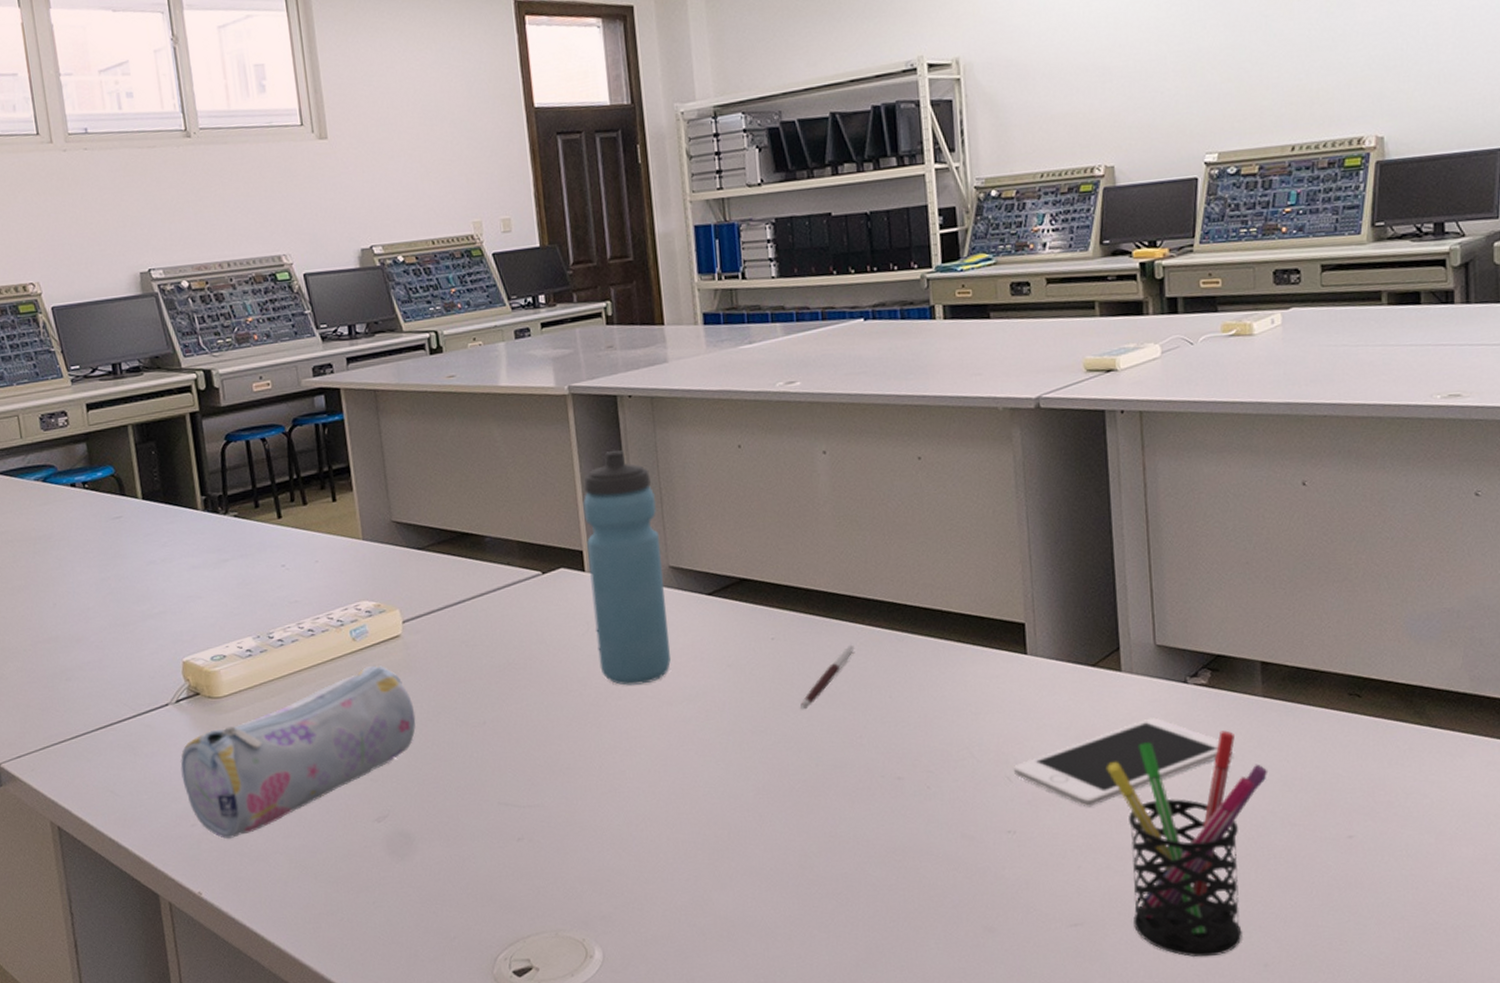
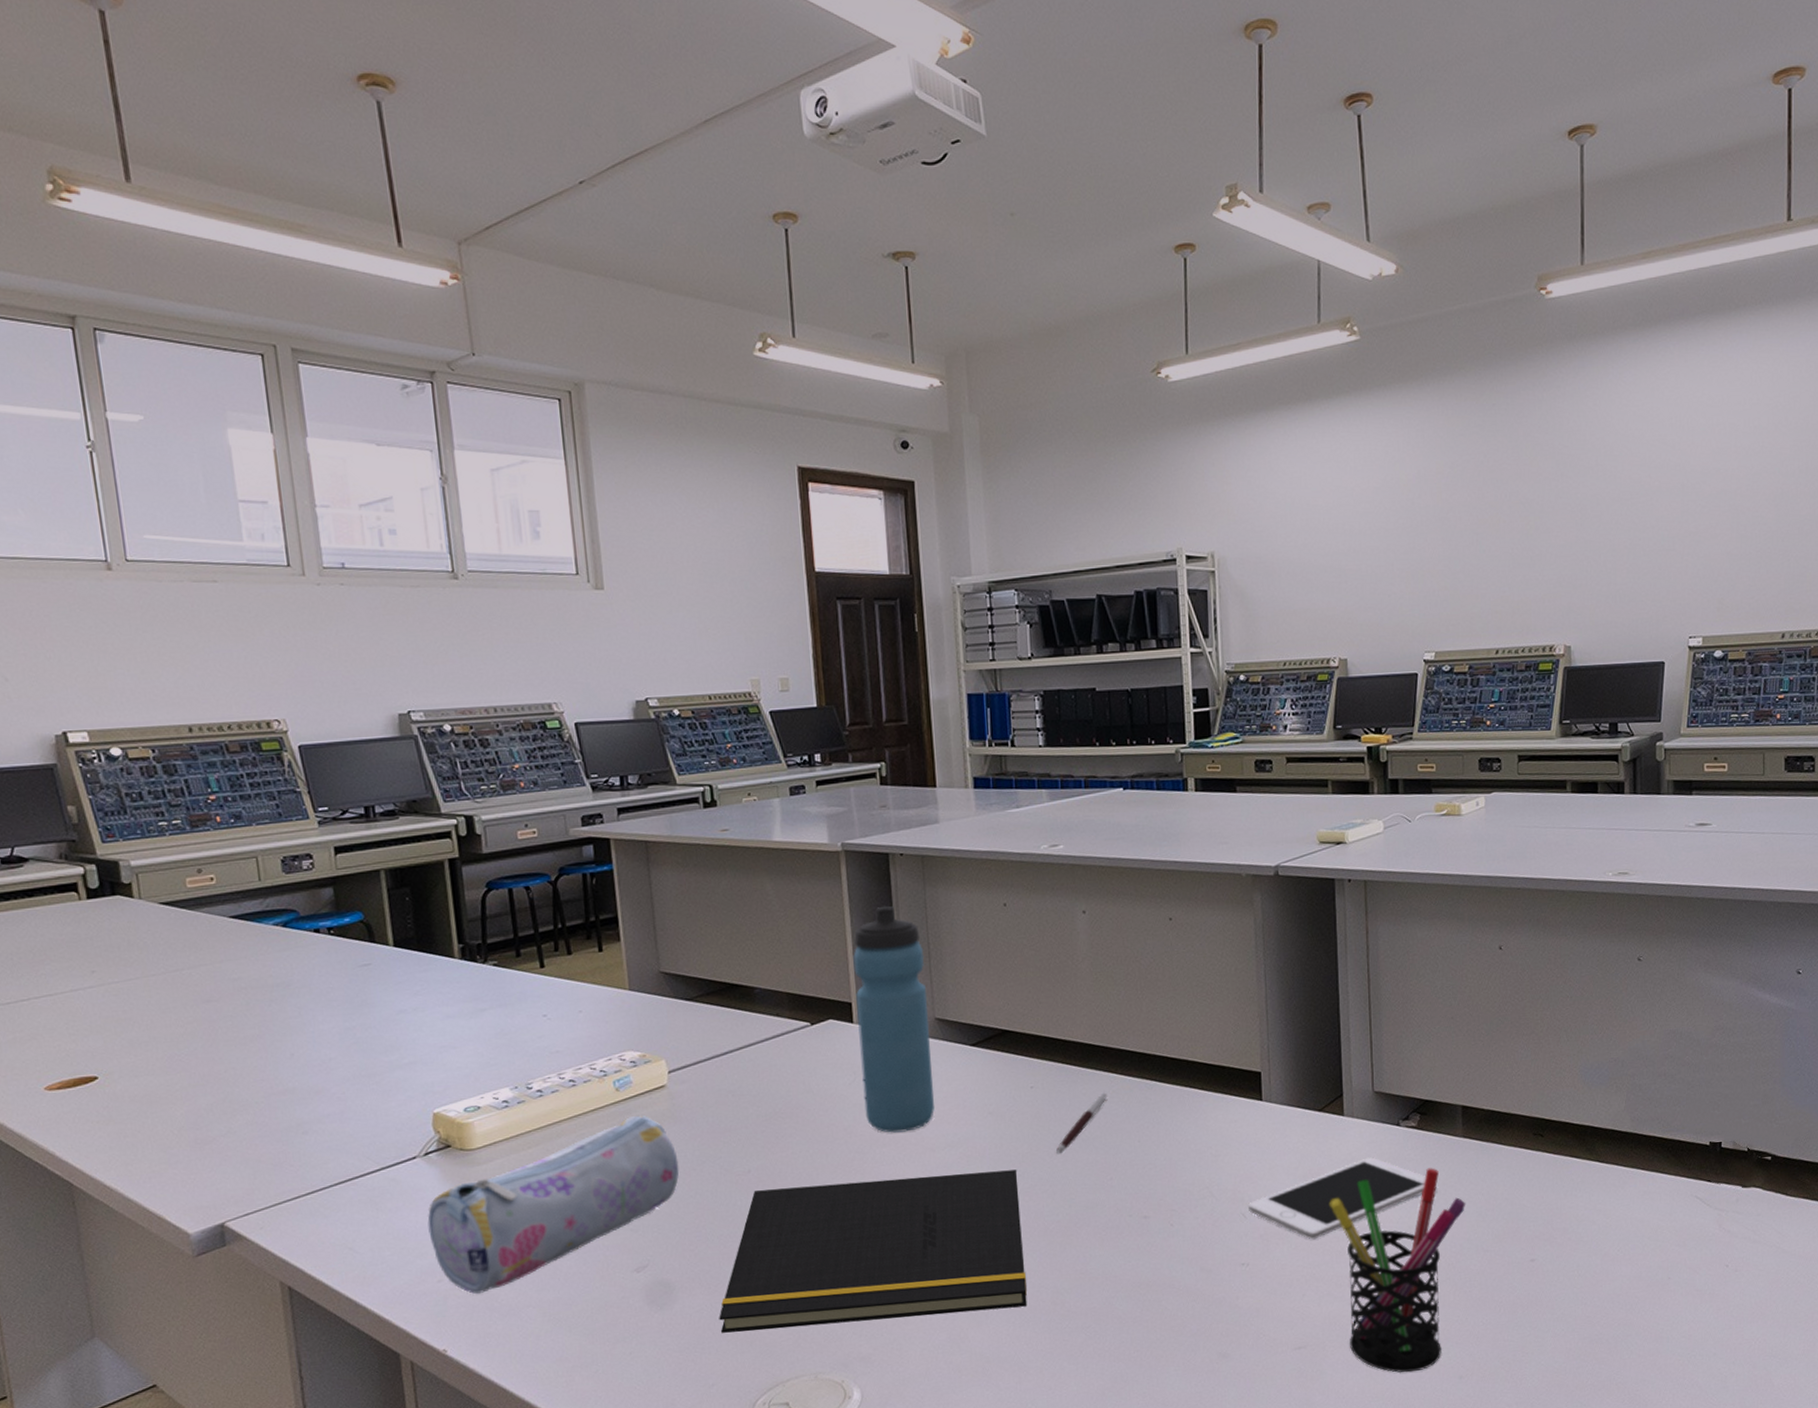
notepad: none [458,725,774,886] -> present [719,1169,1028,1333]

